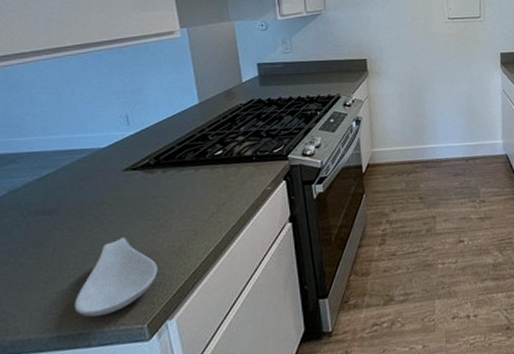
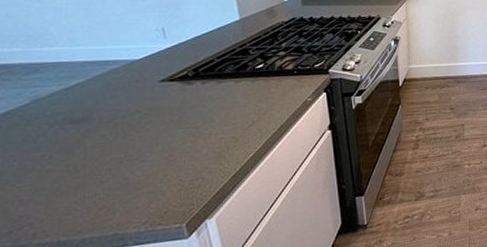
spoon rest: present [74,237,158,317] -> none [107,144,197,219]

